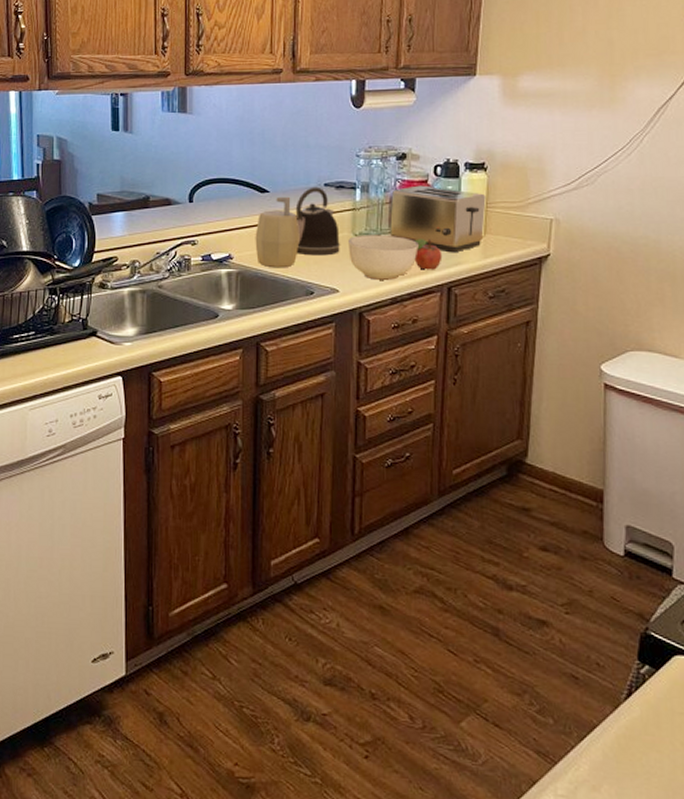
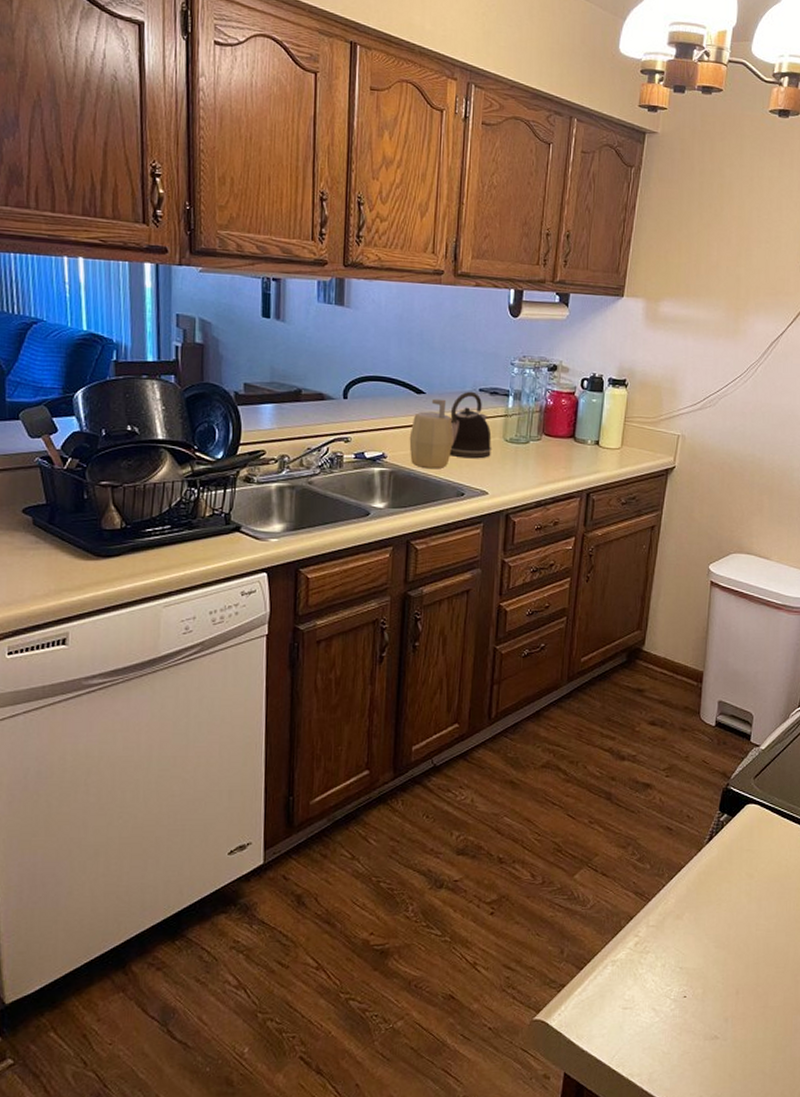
bowl: present [348,235,419,280] -> none [499,440,563,485]
toaster: present [390,185,486,253] -> none [538,396,625,462]
fruit: present [414,239,443,270] -> none [559,447,584,477]

